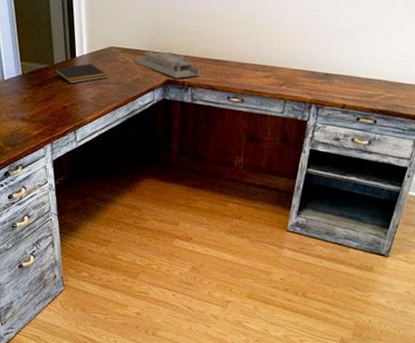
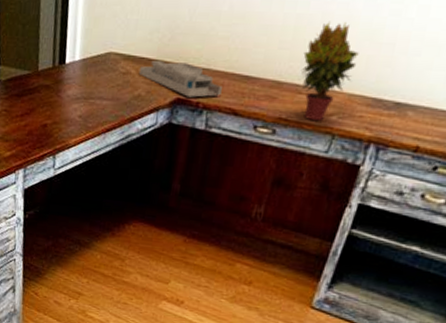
notepad: present [54,64,108,84] -> none [36,72,103,97]
potted plant: none [256,17,295,91] -> present [300,21,359,122]

